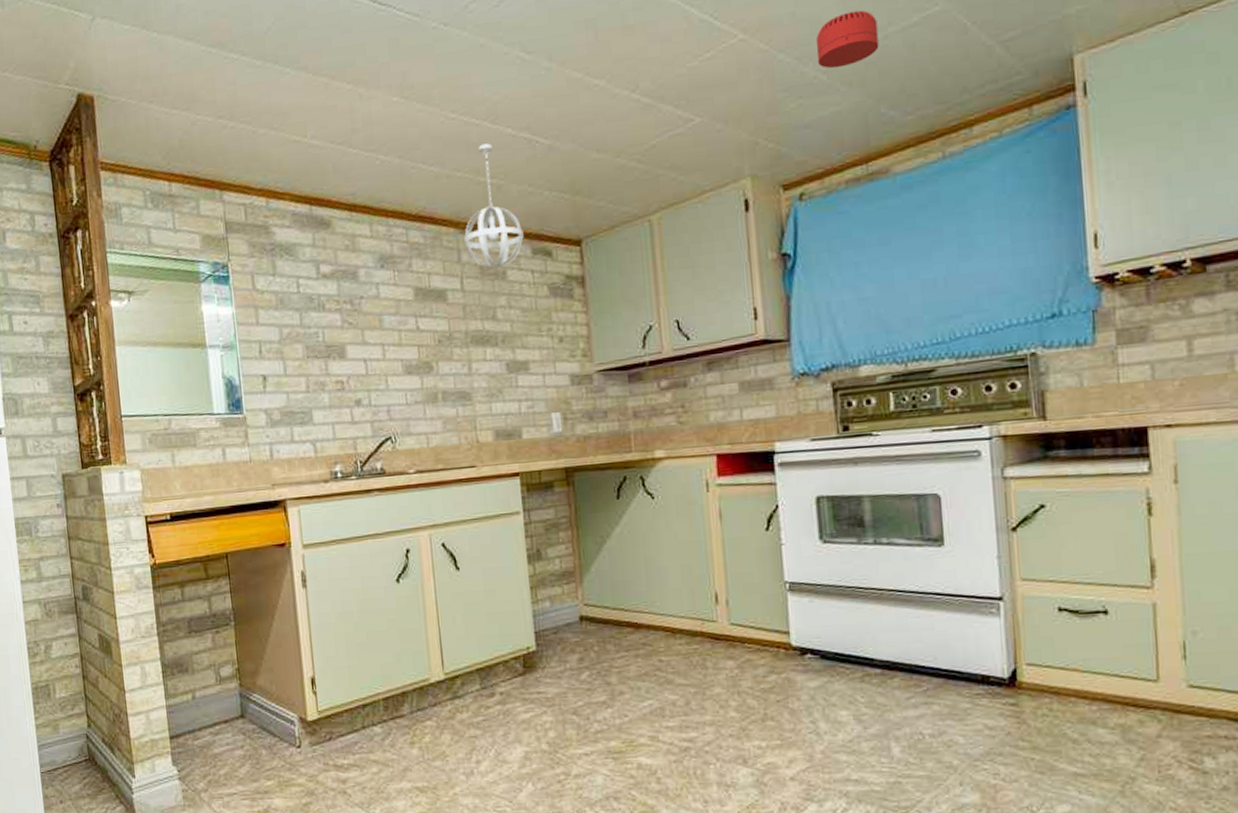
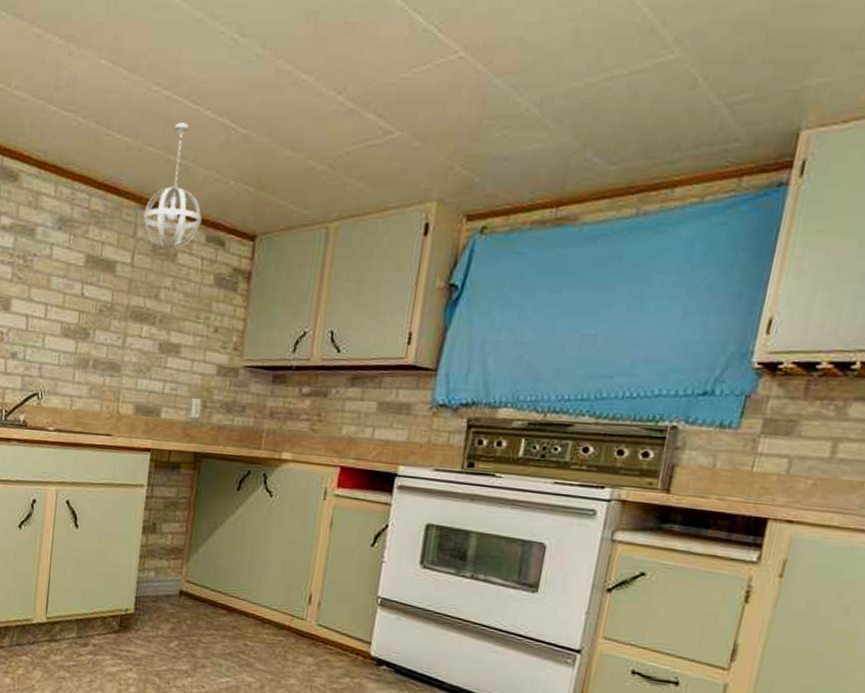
smoke detector: present [815,10,879,69] -> none [533,46,606,104]

